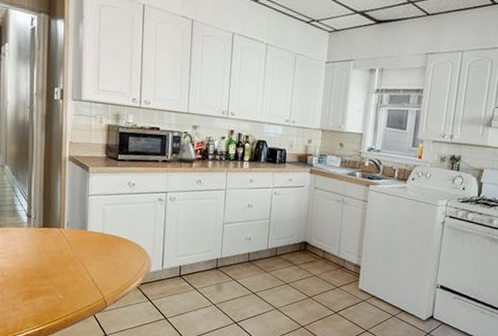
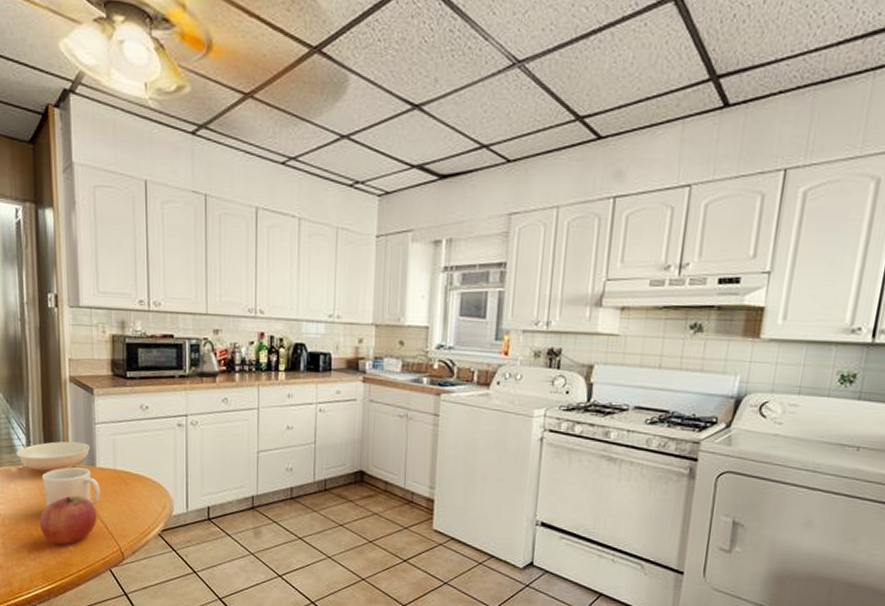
bowl: none [18,208,84,234] -> present [16,441,91,474]
fruit: none [35,253,86,294] -> present [39,496,97,545]
mug: none [39,230,90,262] -> present [41,467,101,507]

